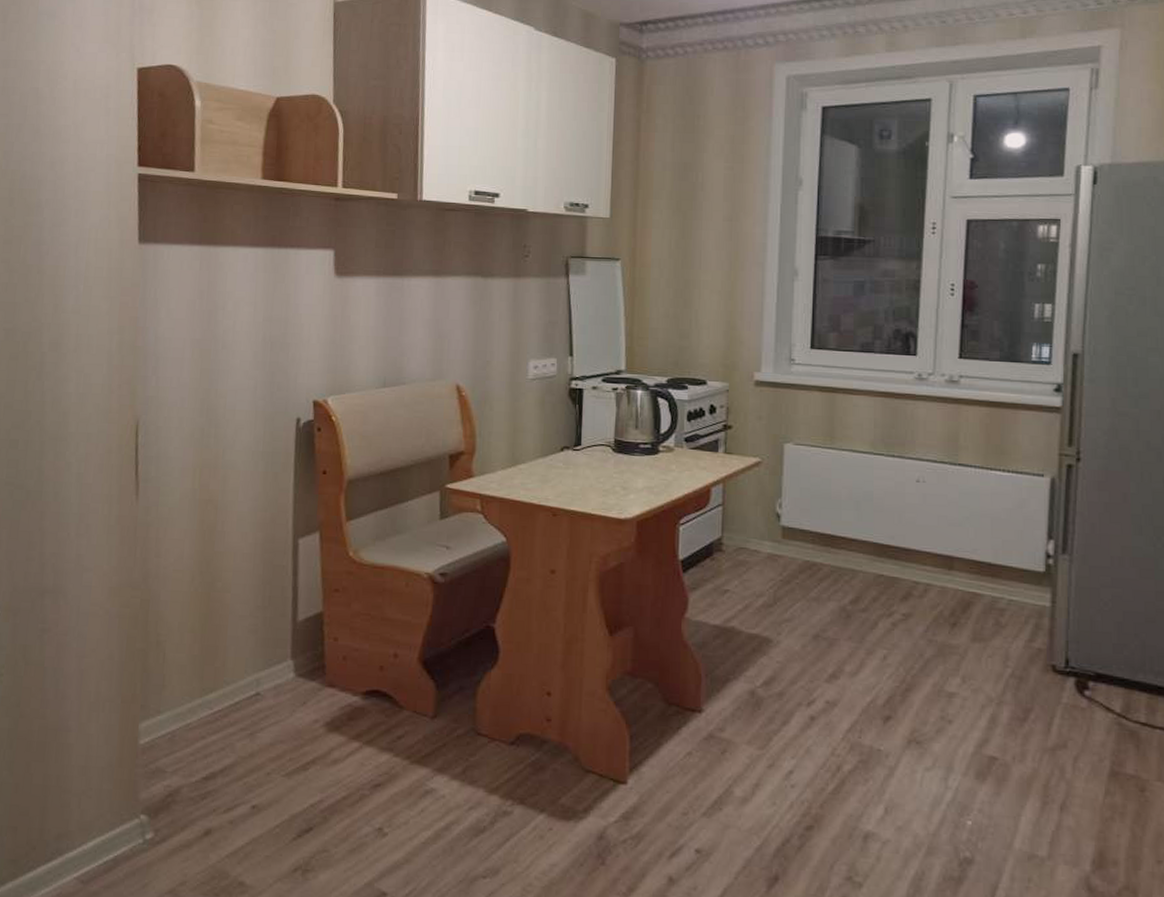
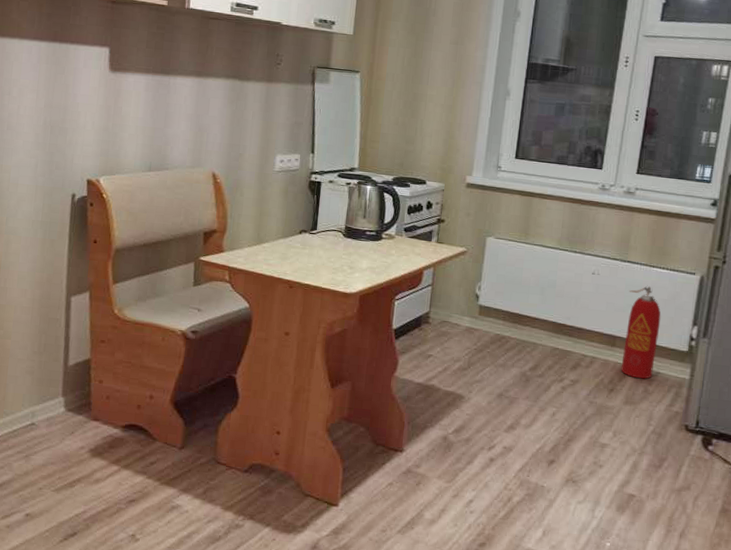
fire extinguisher: none [963,492,1007,609] -> present [621,285,661,379]

